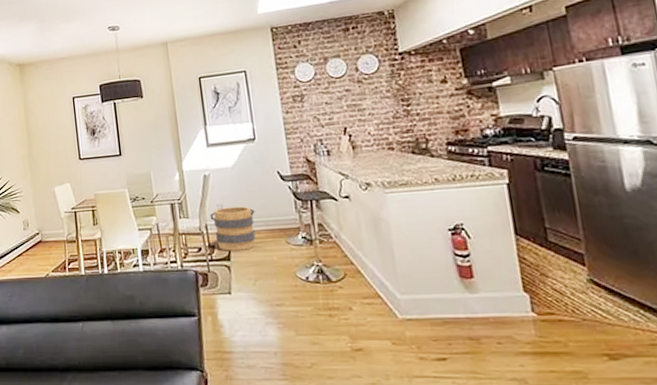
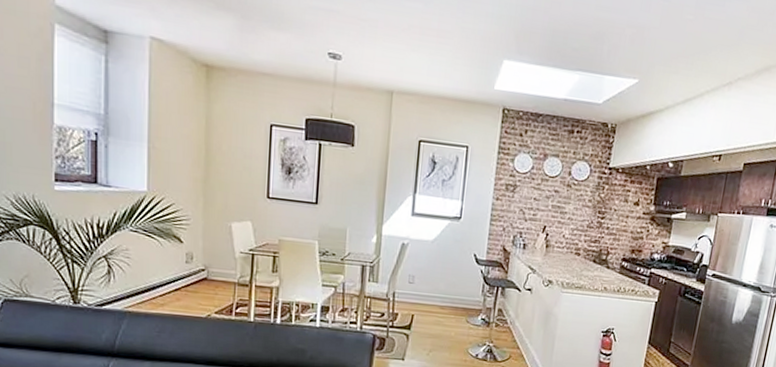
bucket: present [210,206,256,251] -> none [399,278,445,323]

